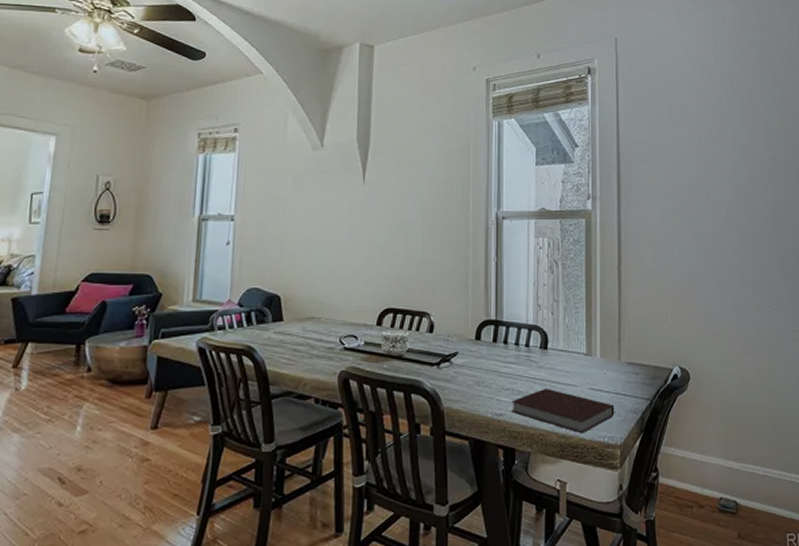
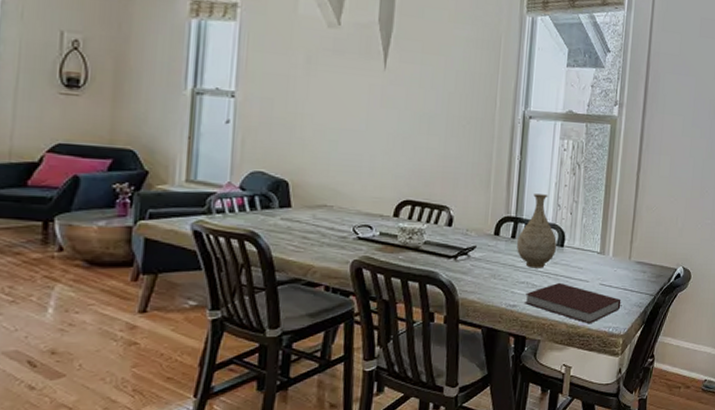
vase: none [498,295,541,373] -> present [516,194,557,268]

